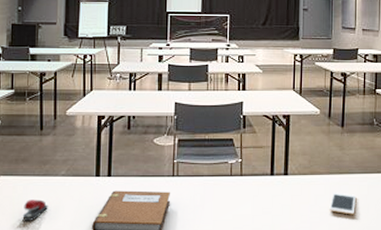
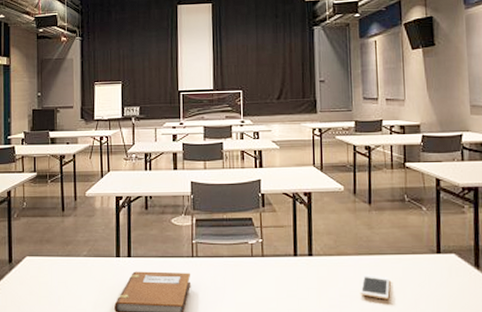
stapler: present [22,199,48,221] -> none [48,280,72,301]

